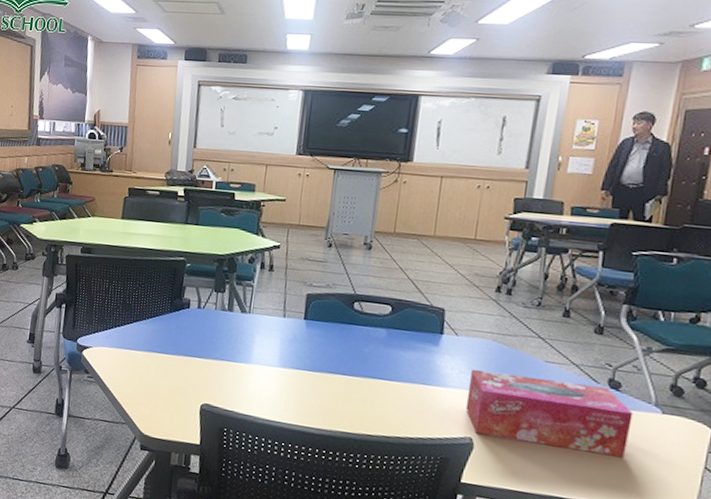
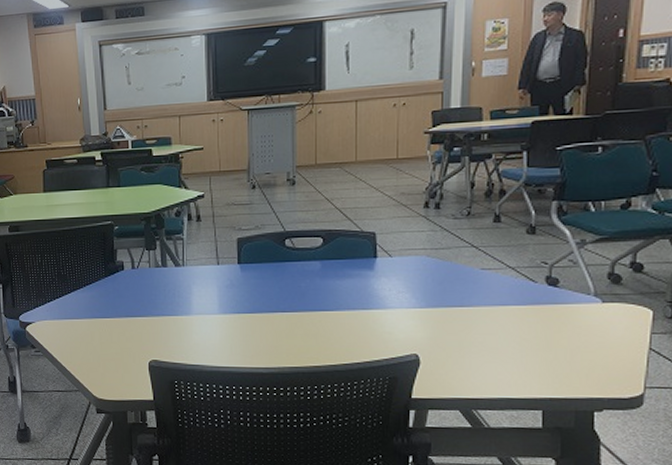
tissue box: present [465,368,633,458] -> none [407,286,573,352]

